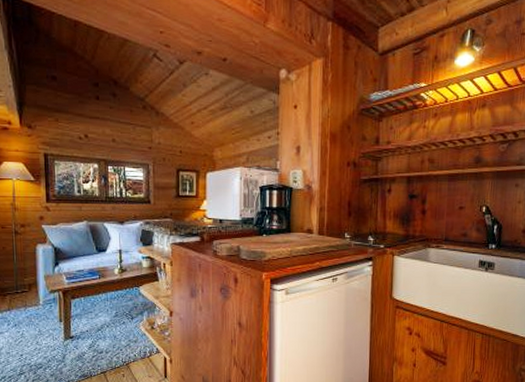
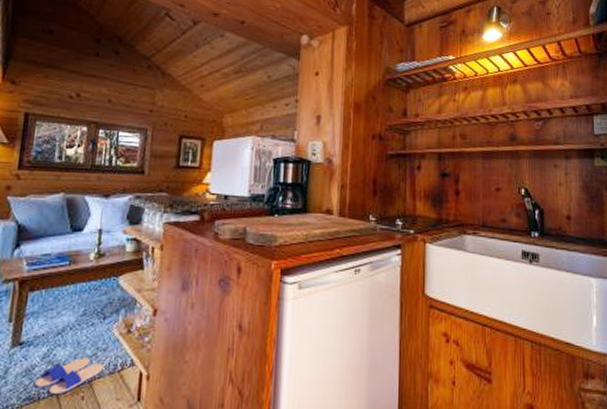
flip-flop: none [87,347,136,374] -> present [35,358,104,395]

